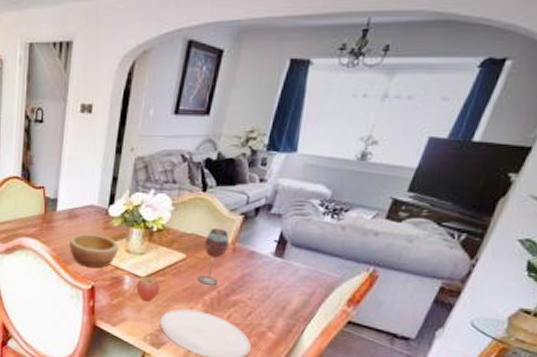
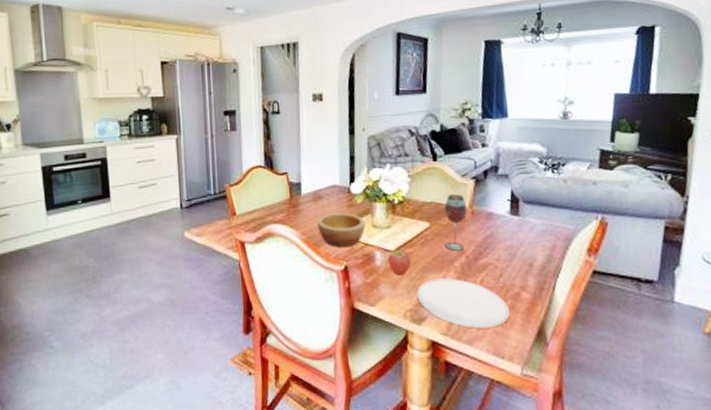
planter: none [406,166,451,207] -> present [611,117,642,153]

